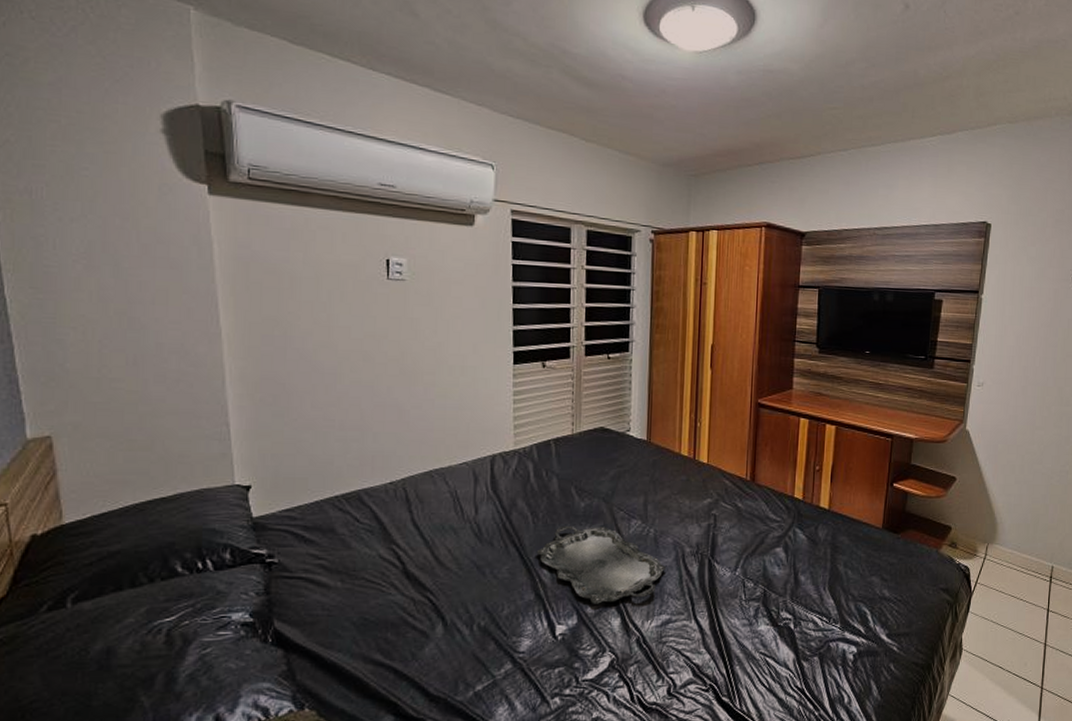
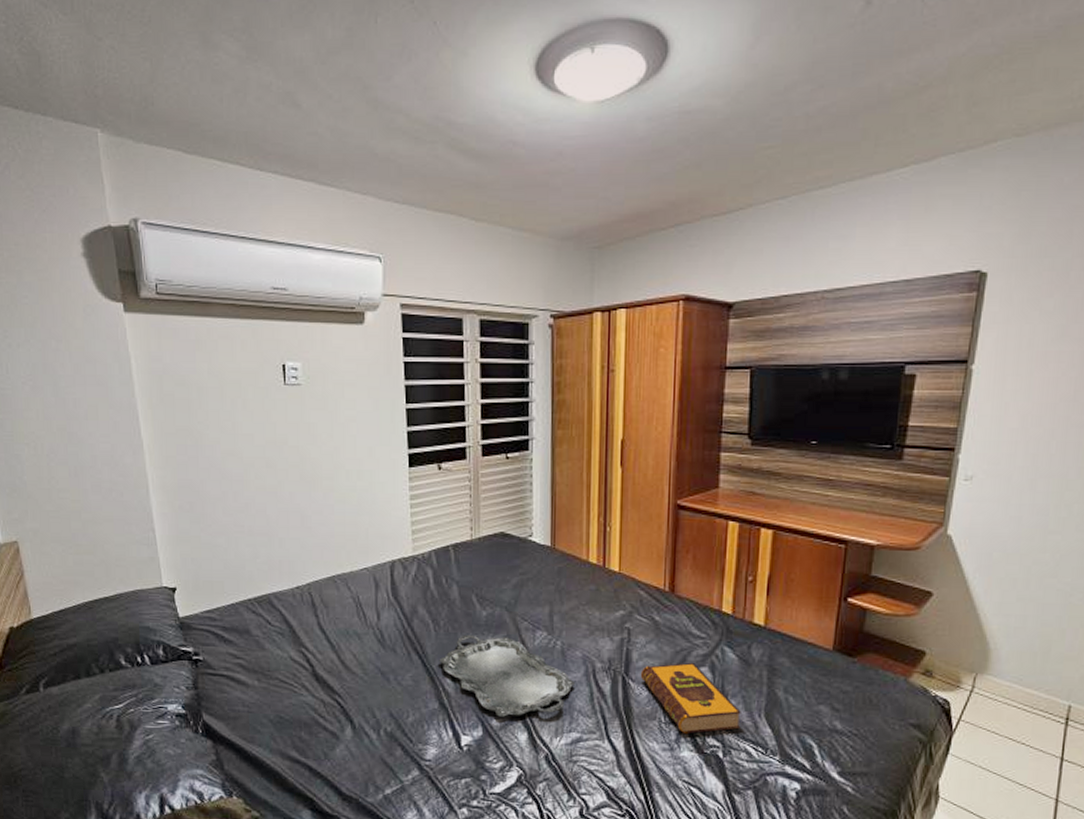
hardback book: none [724,543,809,610] -> present [640,662,741,735]

